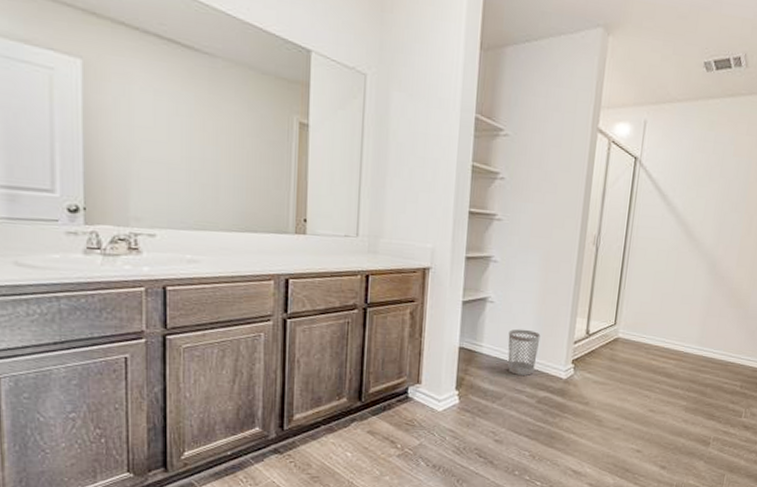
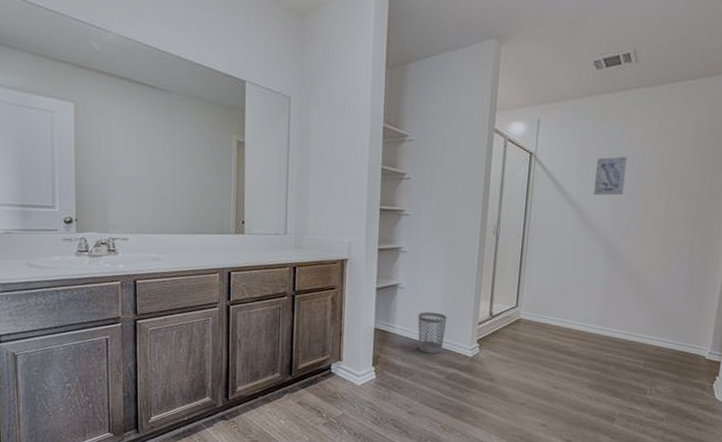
wall art: none [698,166,733,209] -> present [594,156,627,196]

